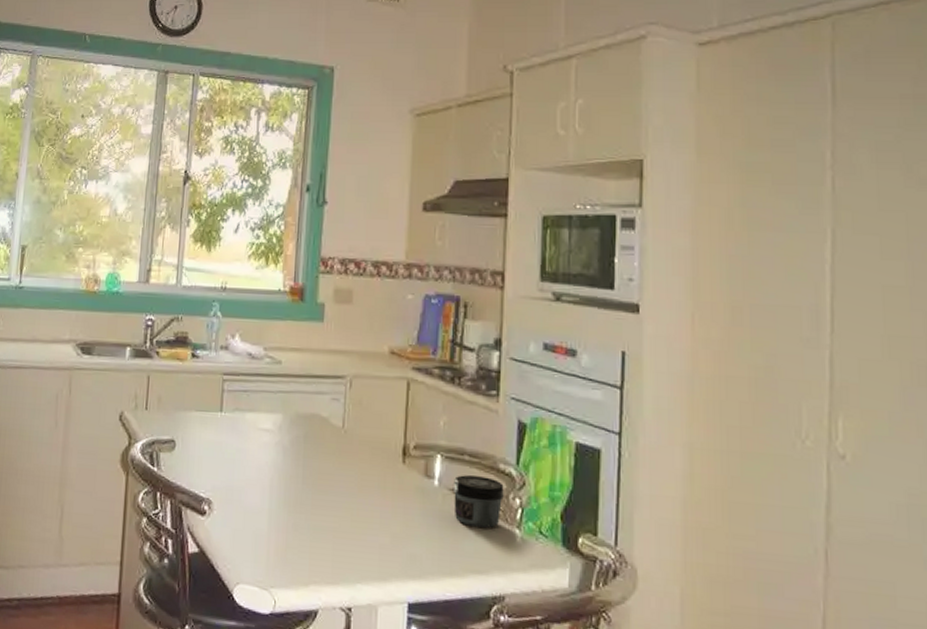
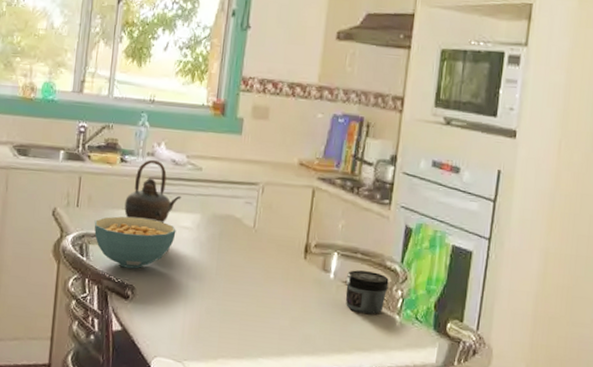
cereal bowl: none [165,419,256,480] -> present [94,216,176,269]
teapot: none [197,353,260,426] -> present [124,159,182,224]

